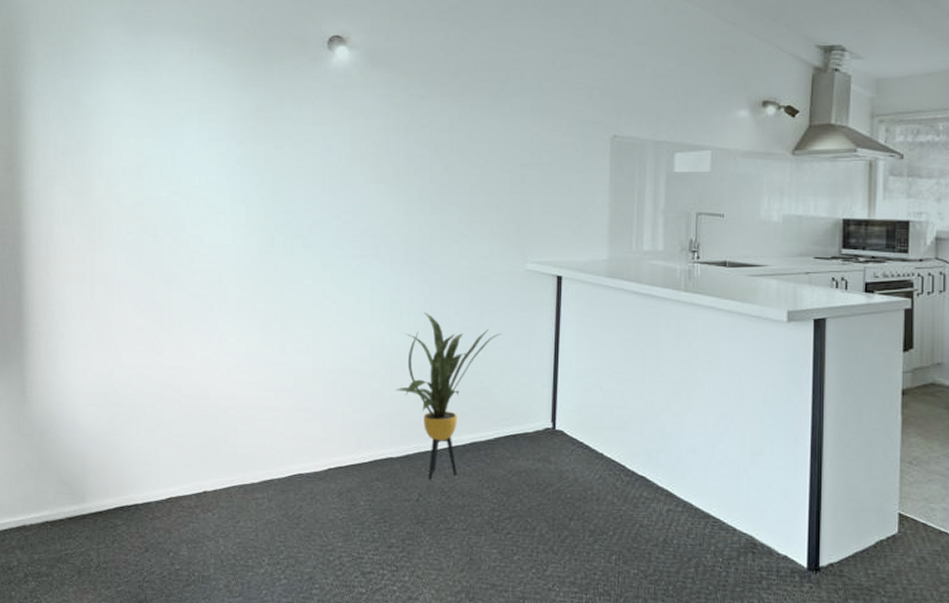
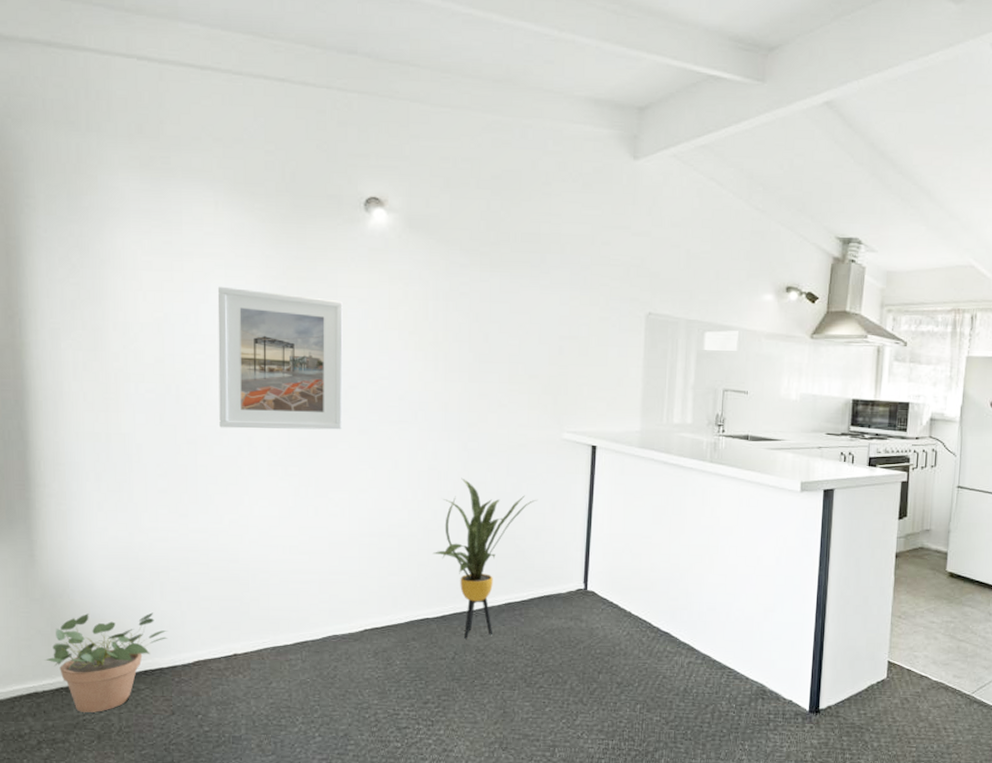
potted plant: none [32,448,142,547] -> present [44,612,167,712]
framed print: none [191,129,308,267] -> present [217,286,343,430]

